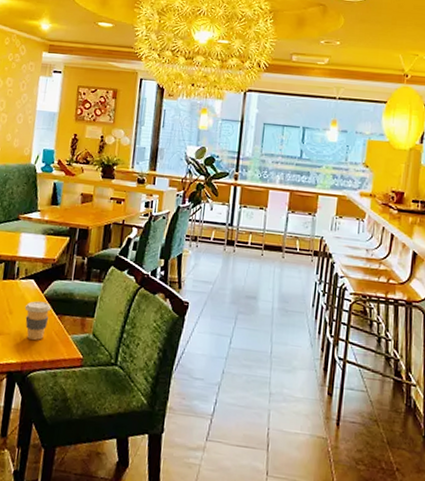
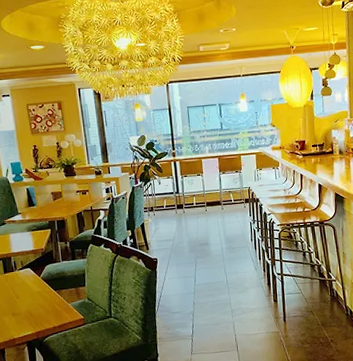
coffee cup: present [24,301,51,340] -> none [28,283,49,314]

